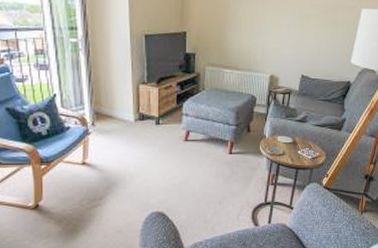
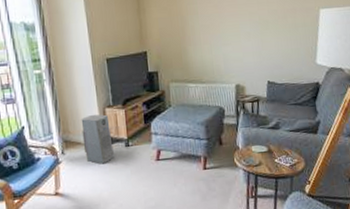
air purifier: none [114,89,144,139] -> present [81,114,114,164]

